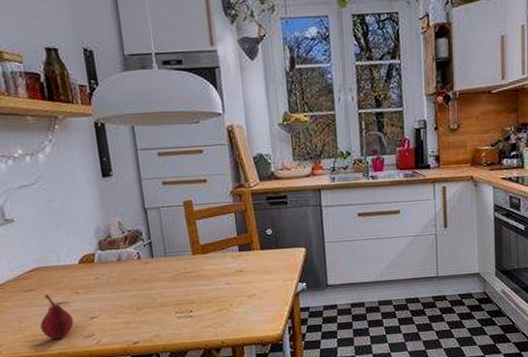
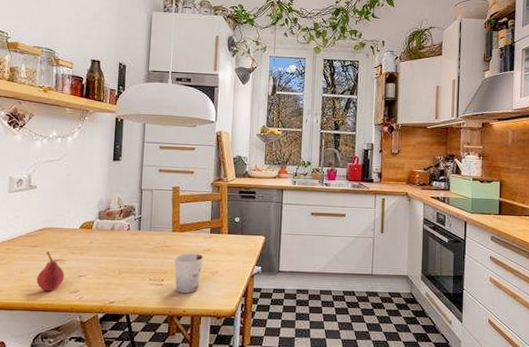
cup: none [201,277,236,323] -> present [174,253,203,293]

